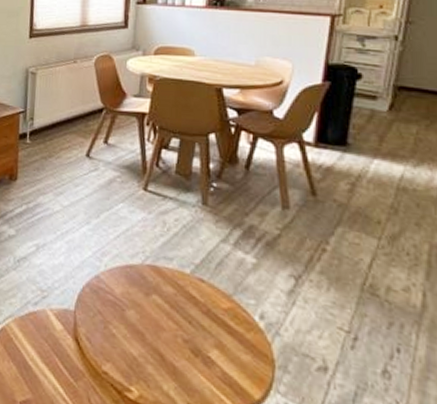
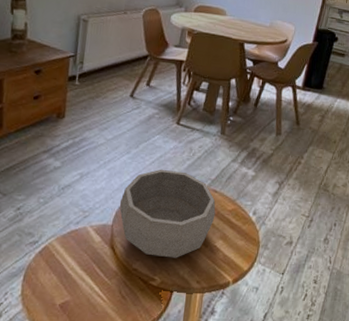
decorative bowl: none [82,245,205,366] -> present [119,169,216,258]

